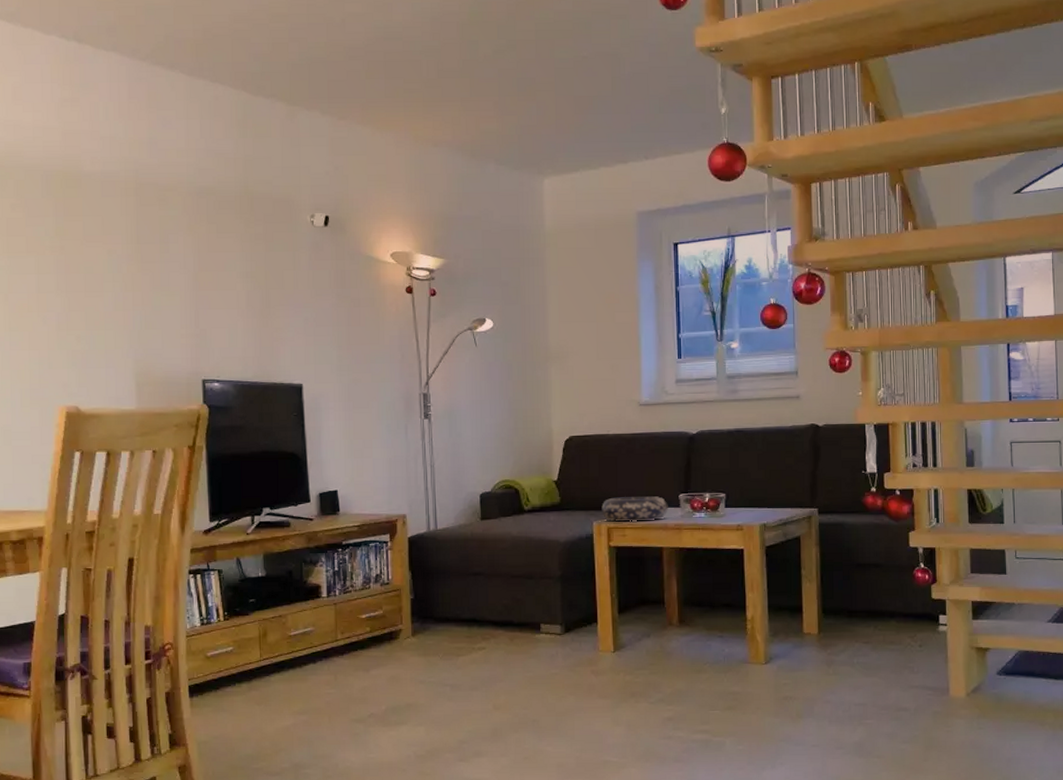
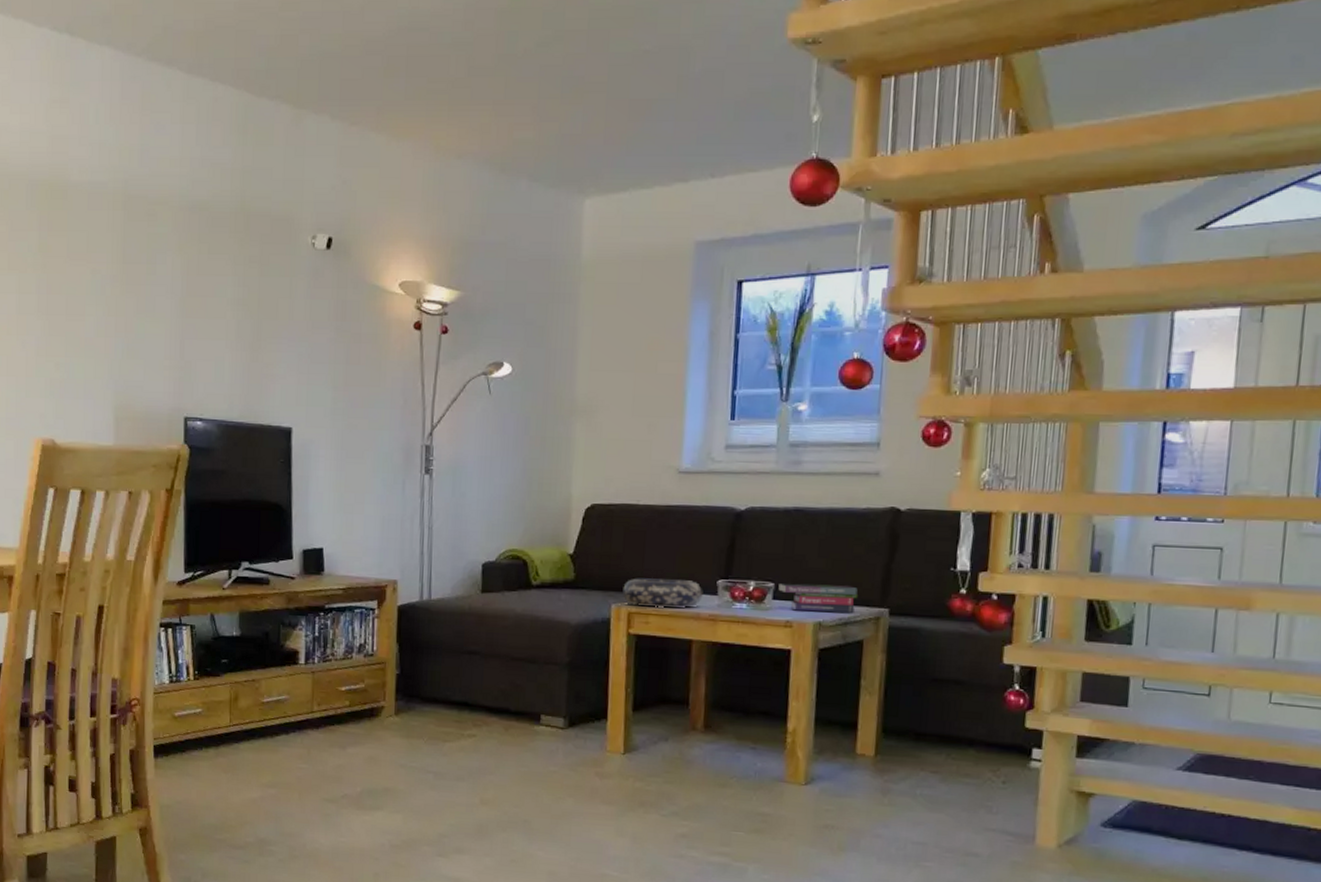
books: none [729,492,793,516] -> present [778,583,859,614]

